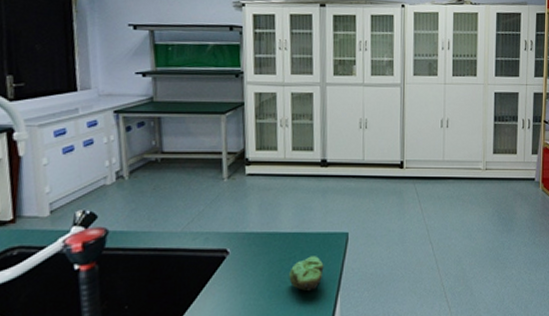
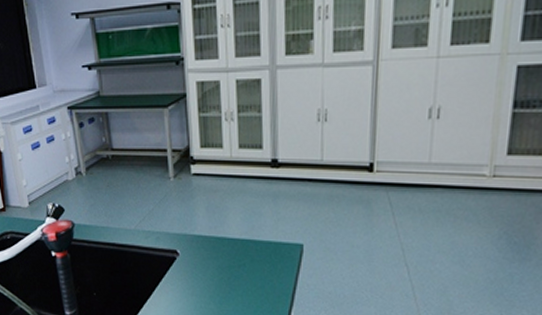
sponge: present [289,256,324,292] -> none [239,266,276,303]

